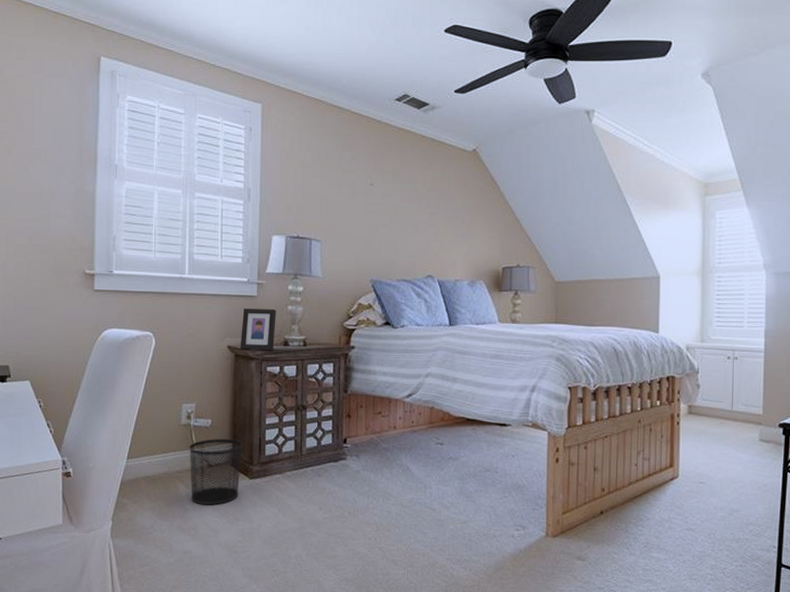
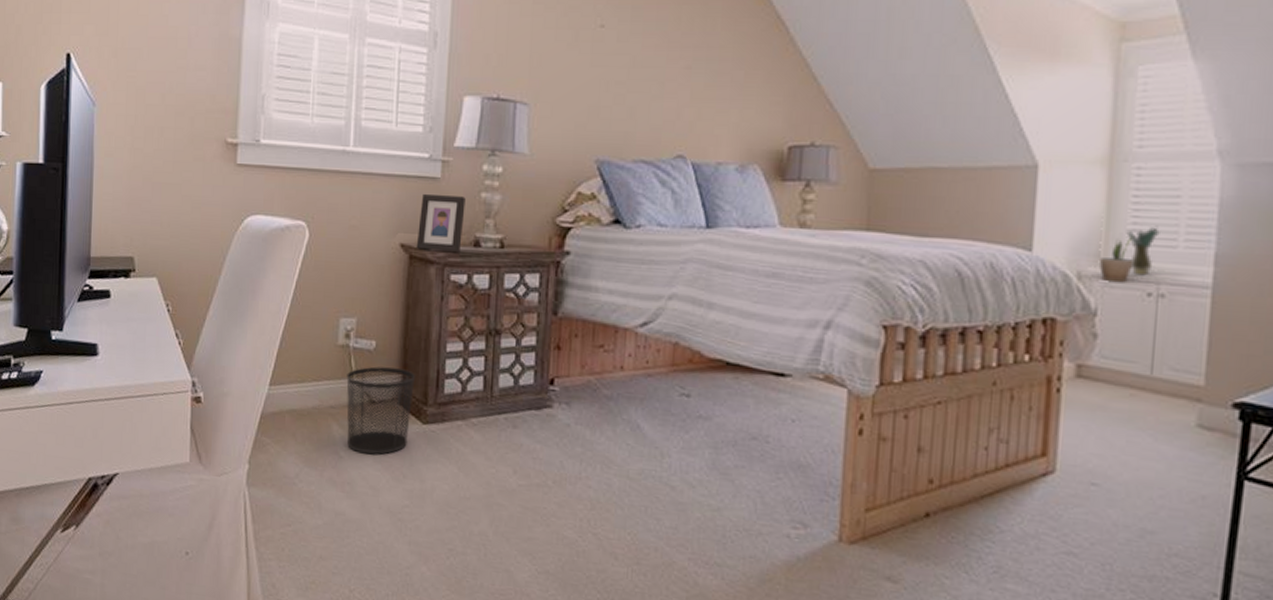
potted plant: none [699,321,719,351] -> present [1099,236,1134,283]
vase: none [714,313,733,346] -> present [1126,225,1160,276]

